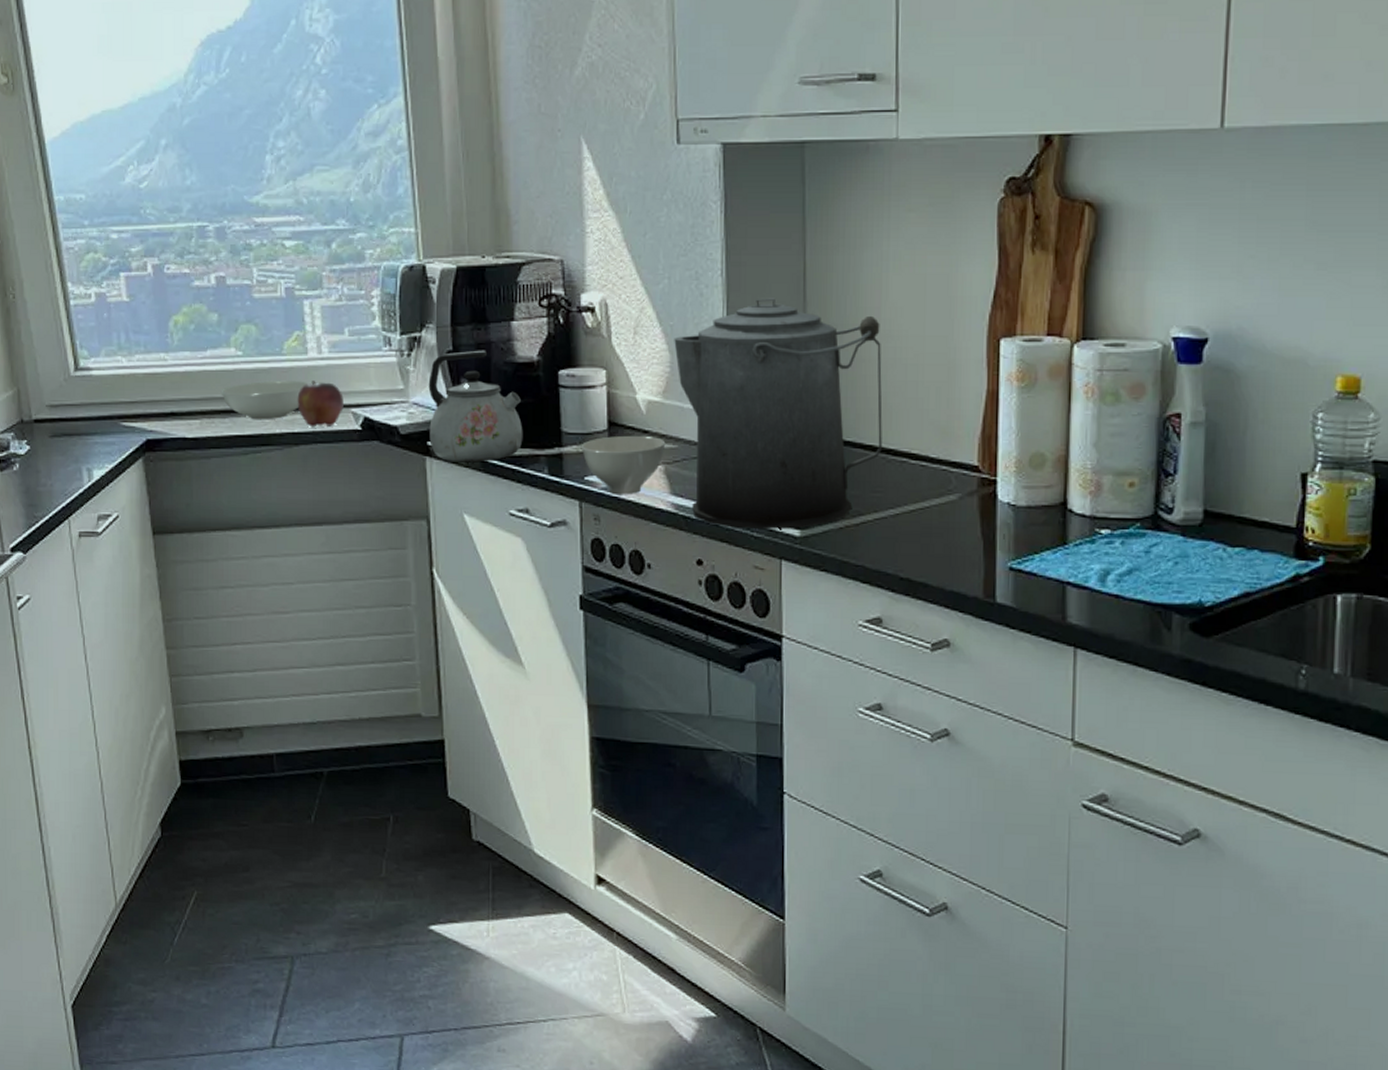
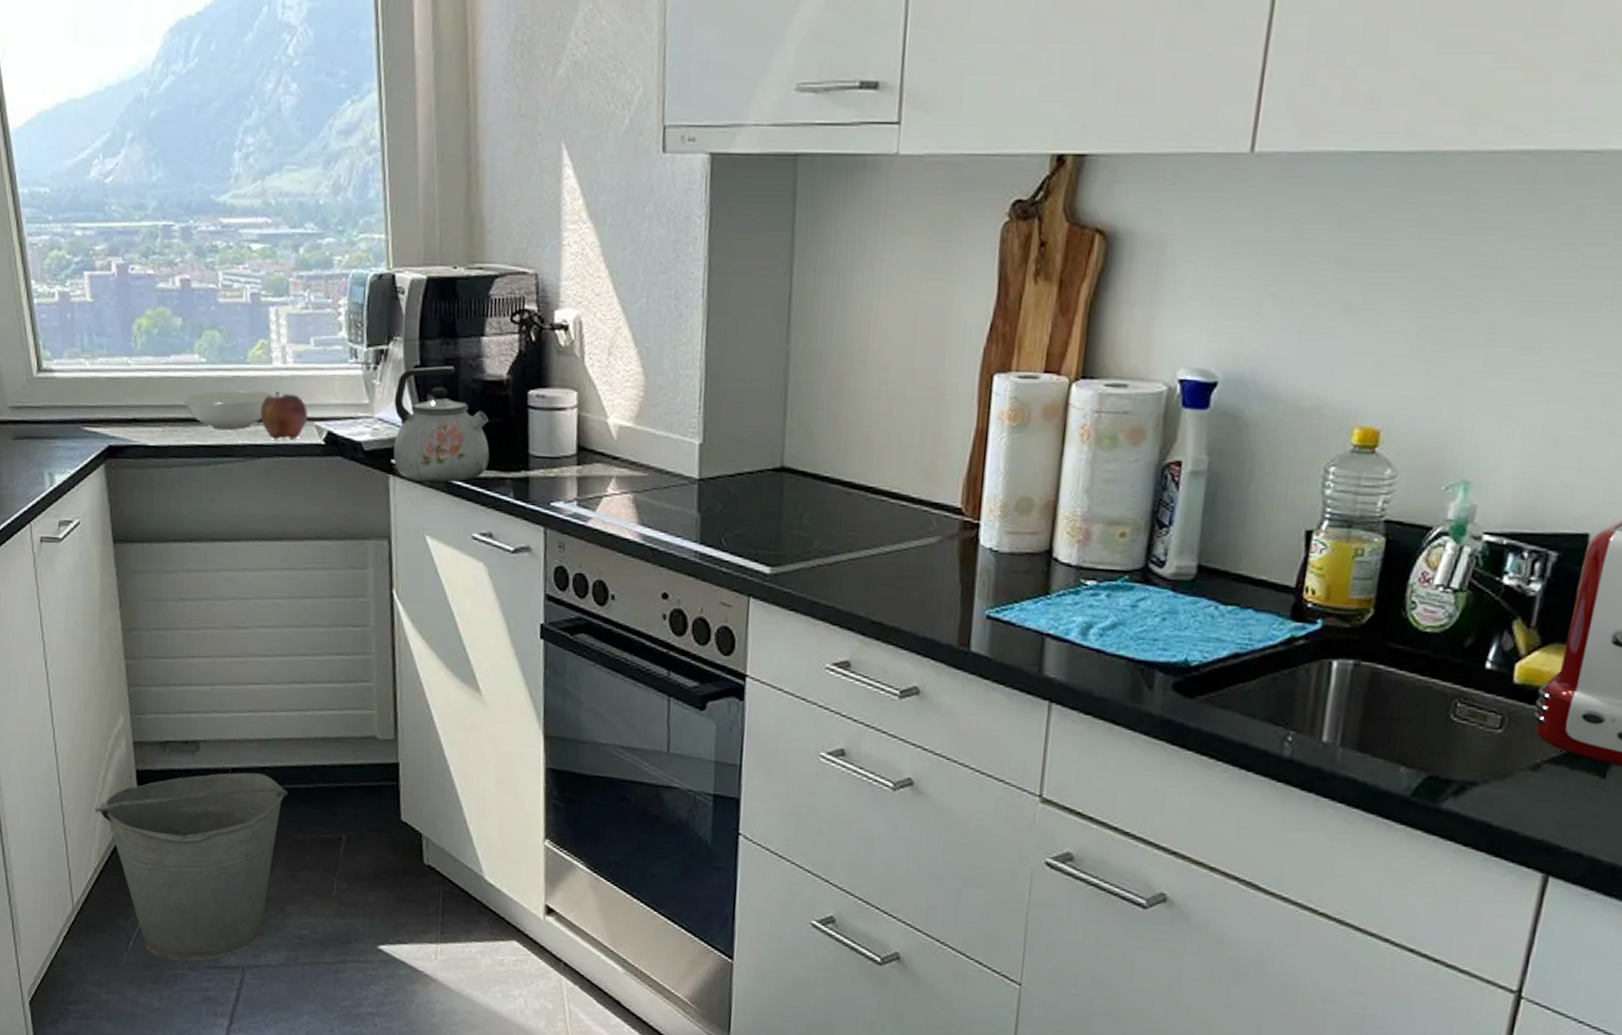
bucket: none [136,757,334,954] -> present [94,772,288,961]
bowl: present [581,435,666,495] -> none [548,461,636,524]
cooking pot: present [674,298,882,530] -> none [649,321,867,566]

